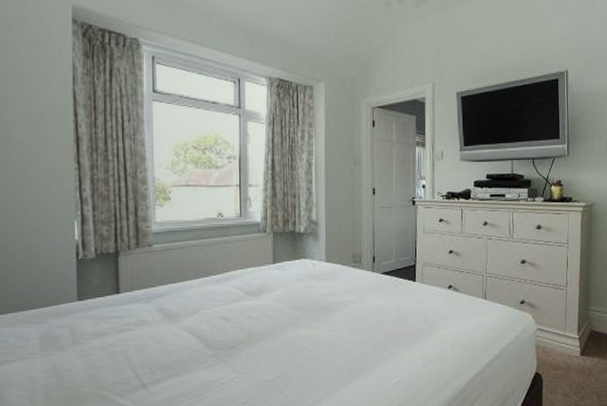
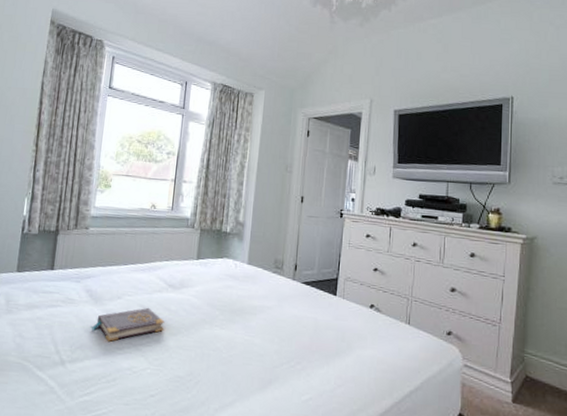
book: none [169,318,248,357] -> present [91,307,165,342]

